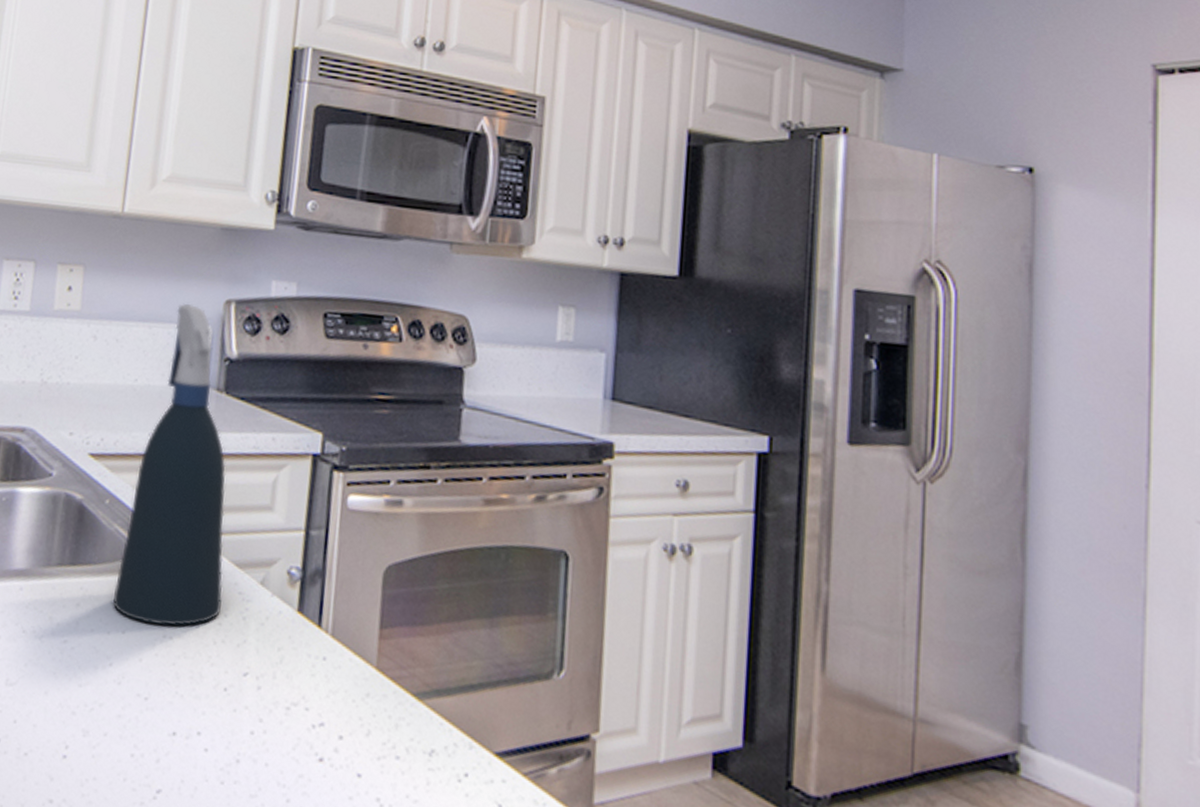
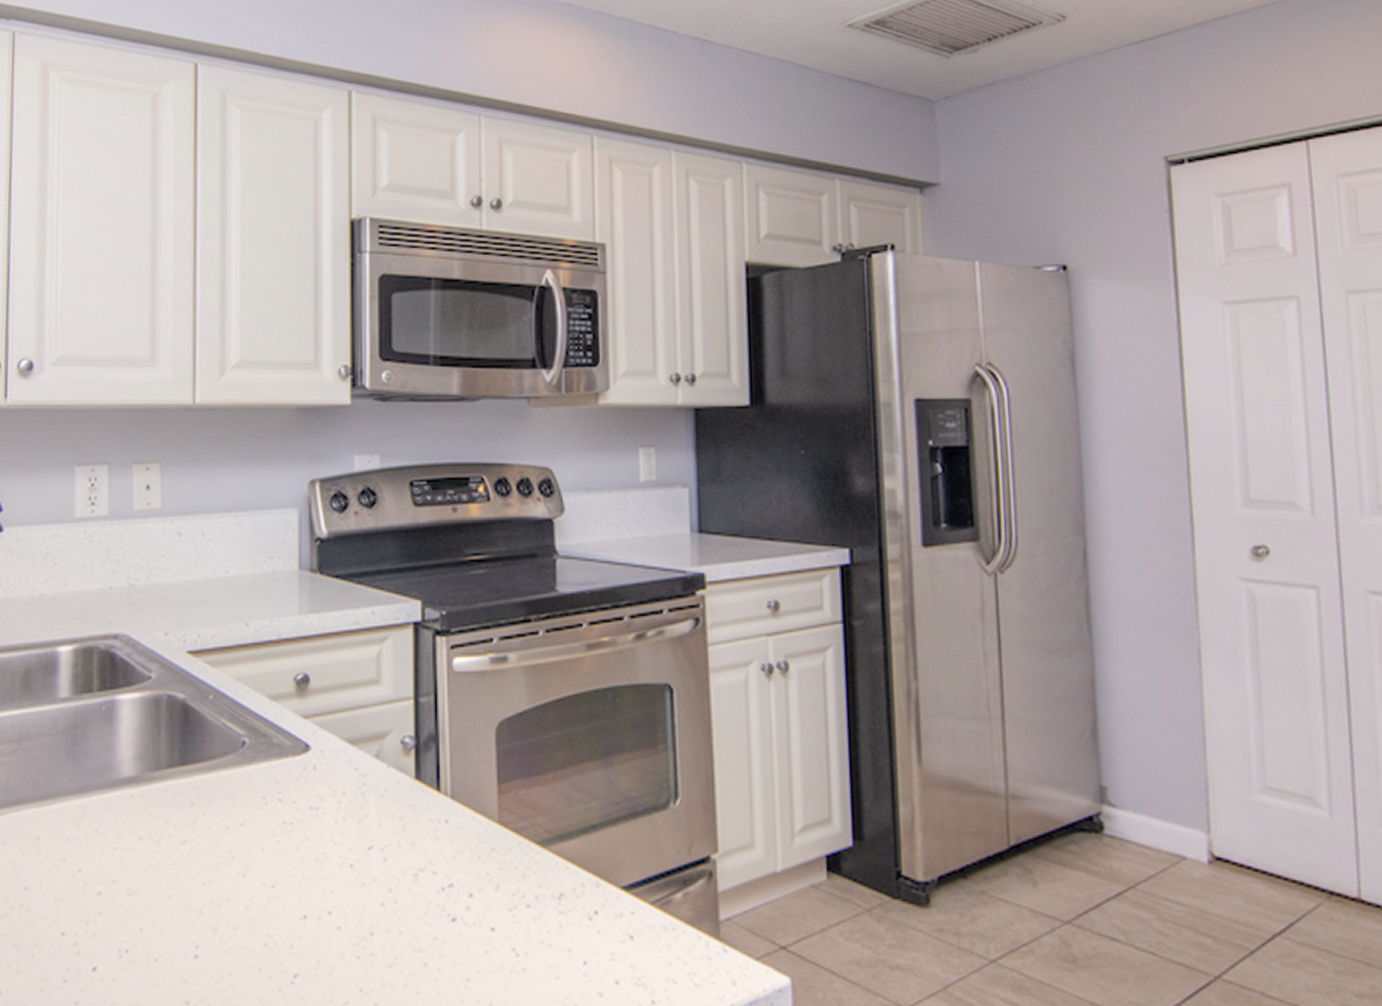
spray bottle: present [112,303,226,627] -> none [227,488,339,813]

